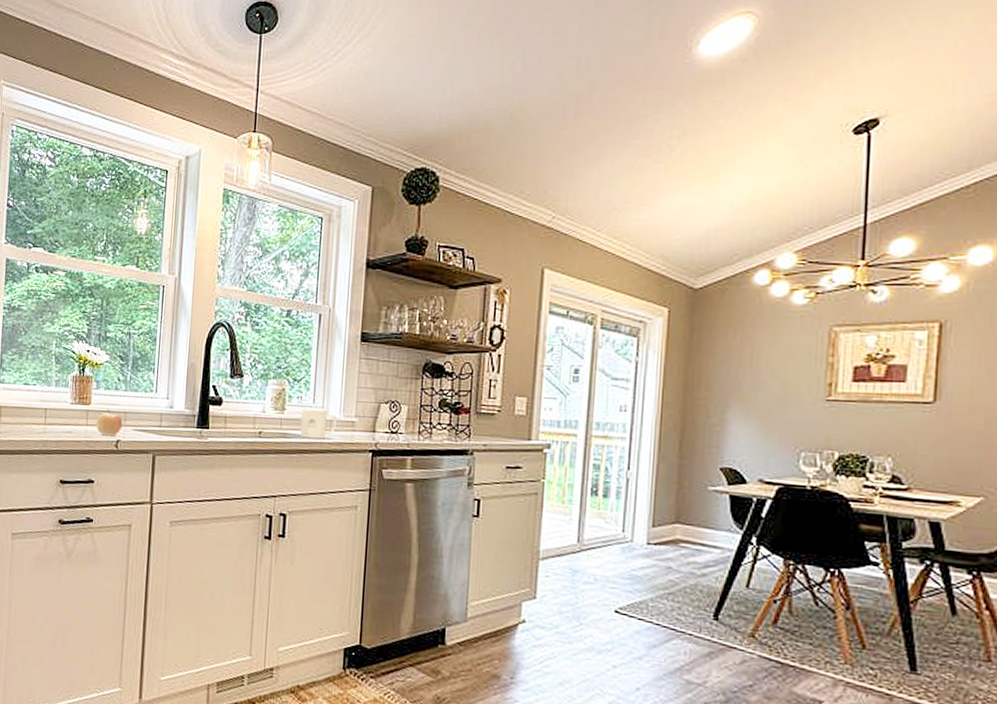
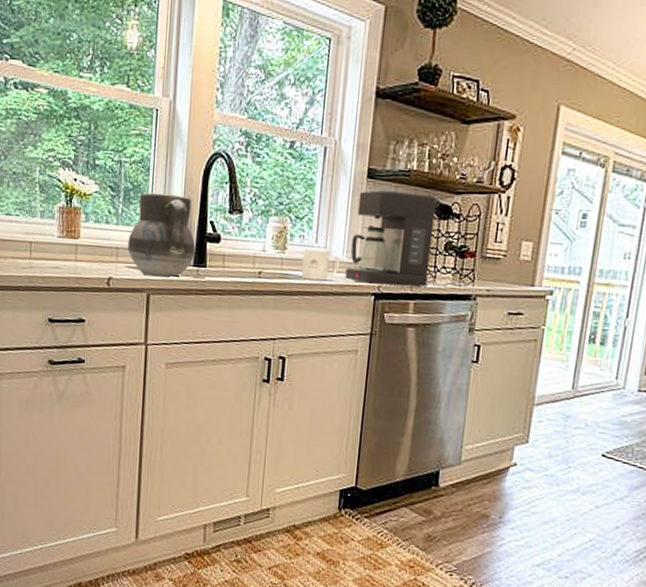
fruit: present [96,409,123,436] -> none [86,244,115,273]
ceramic jug: none [135,361,199,439] -> present [127,192,196,277]
coffee maker: none [342,352,429,444] -> present [345,190,437,288]

